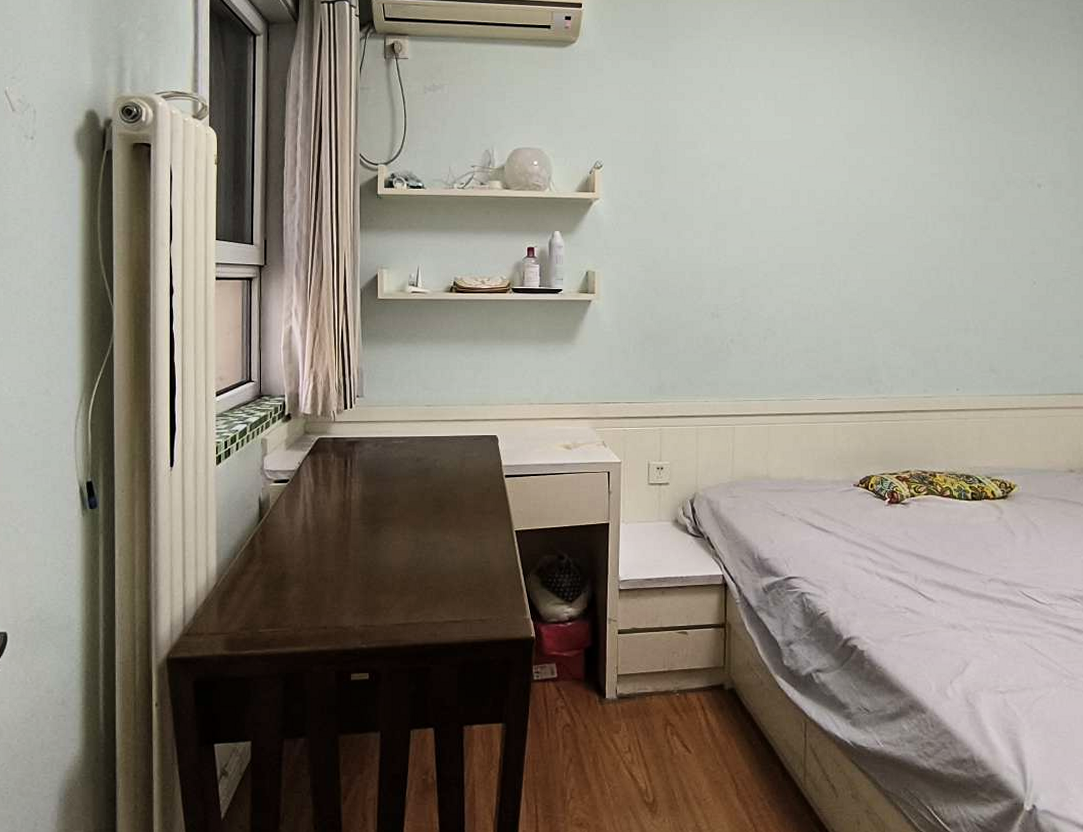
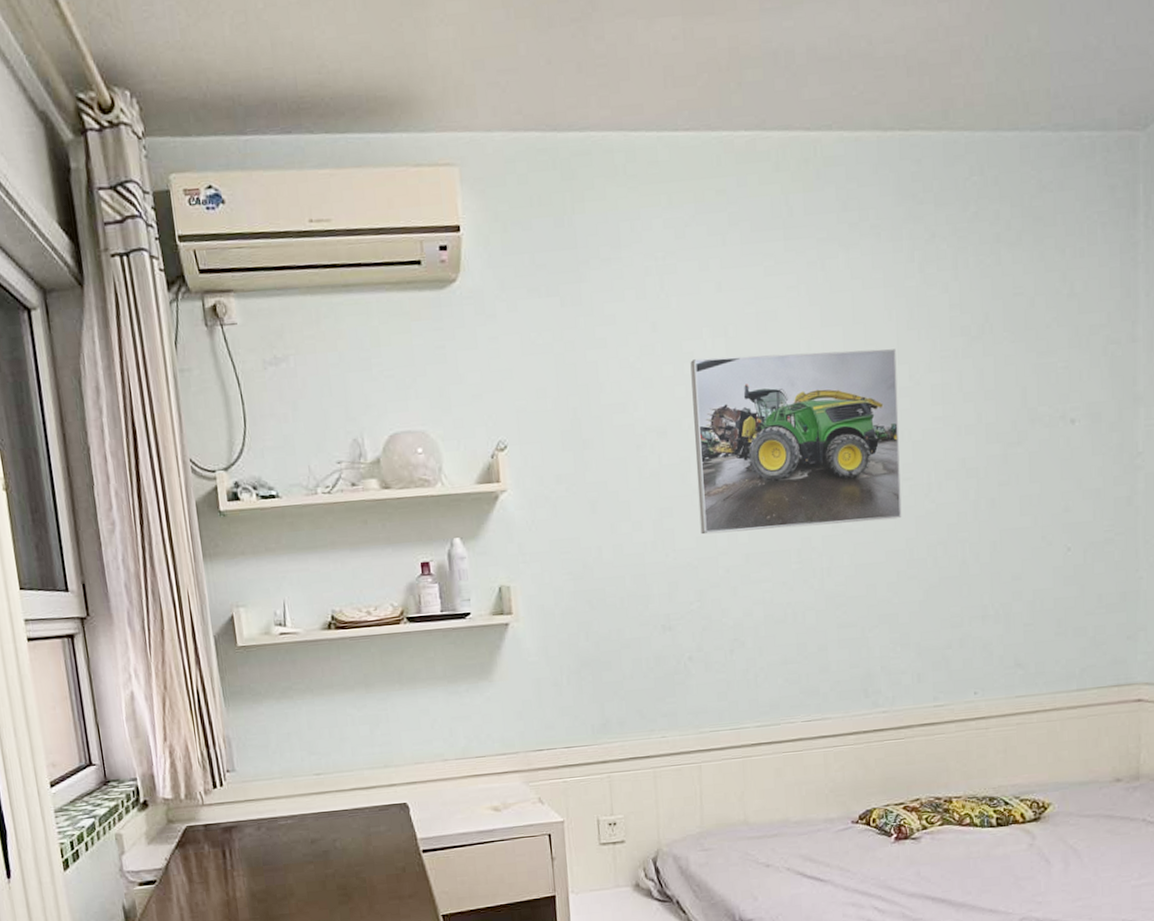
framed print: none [746,113,905,248] -> present [690,349,902,535]

